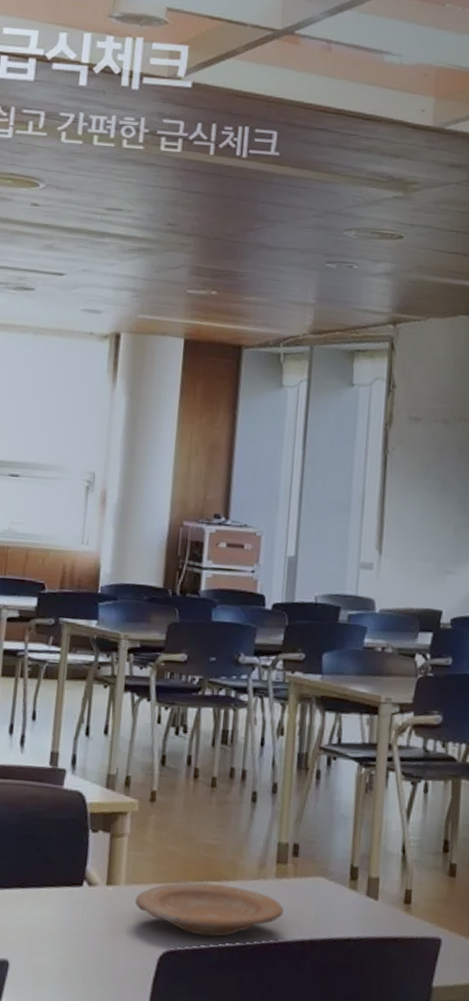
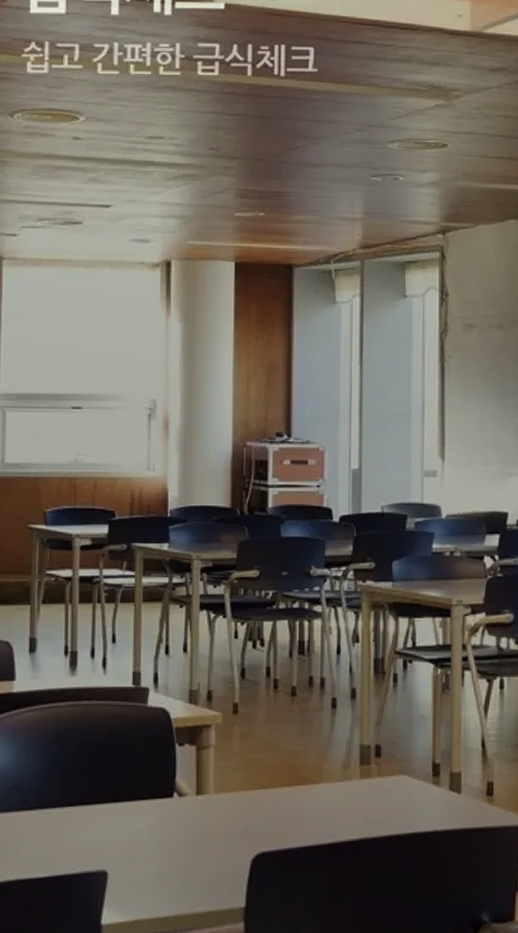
plate: present [135,882,284,937] -> none [225,787,370,838]

